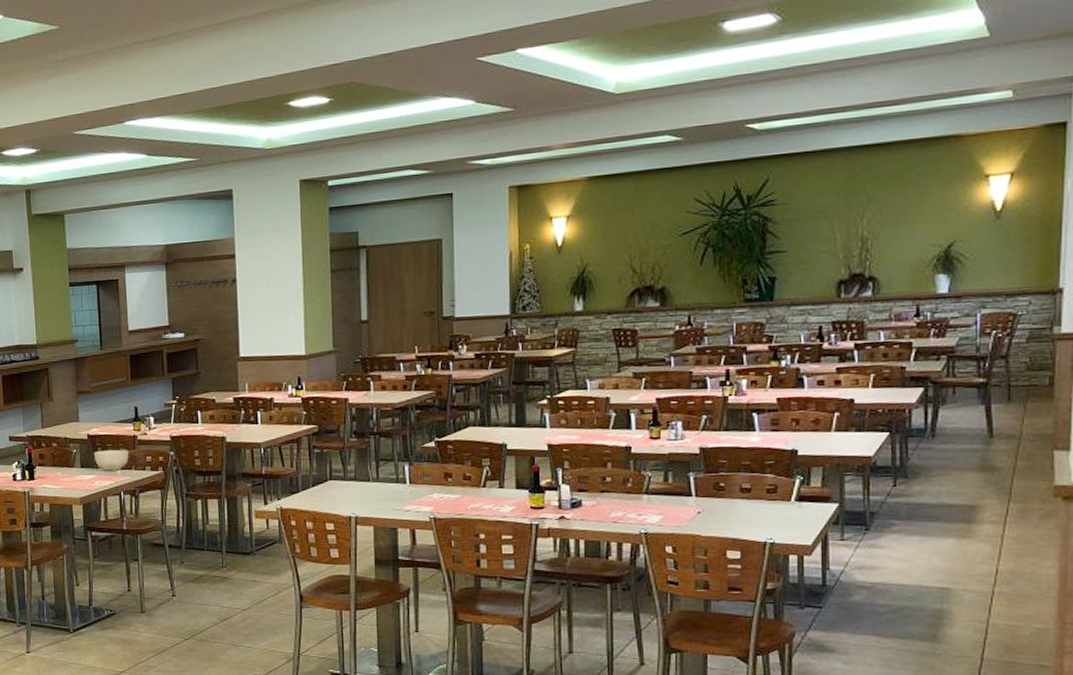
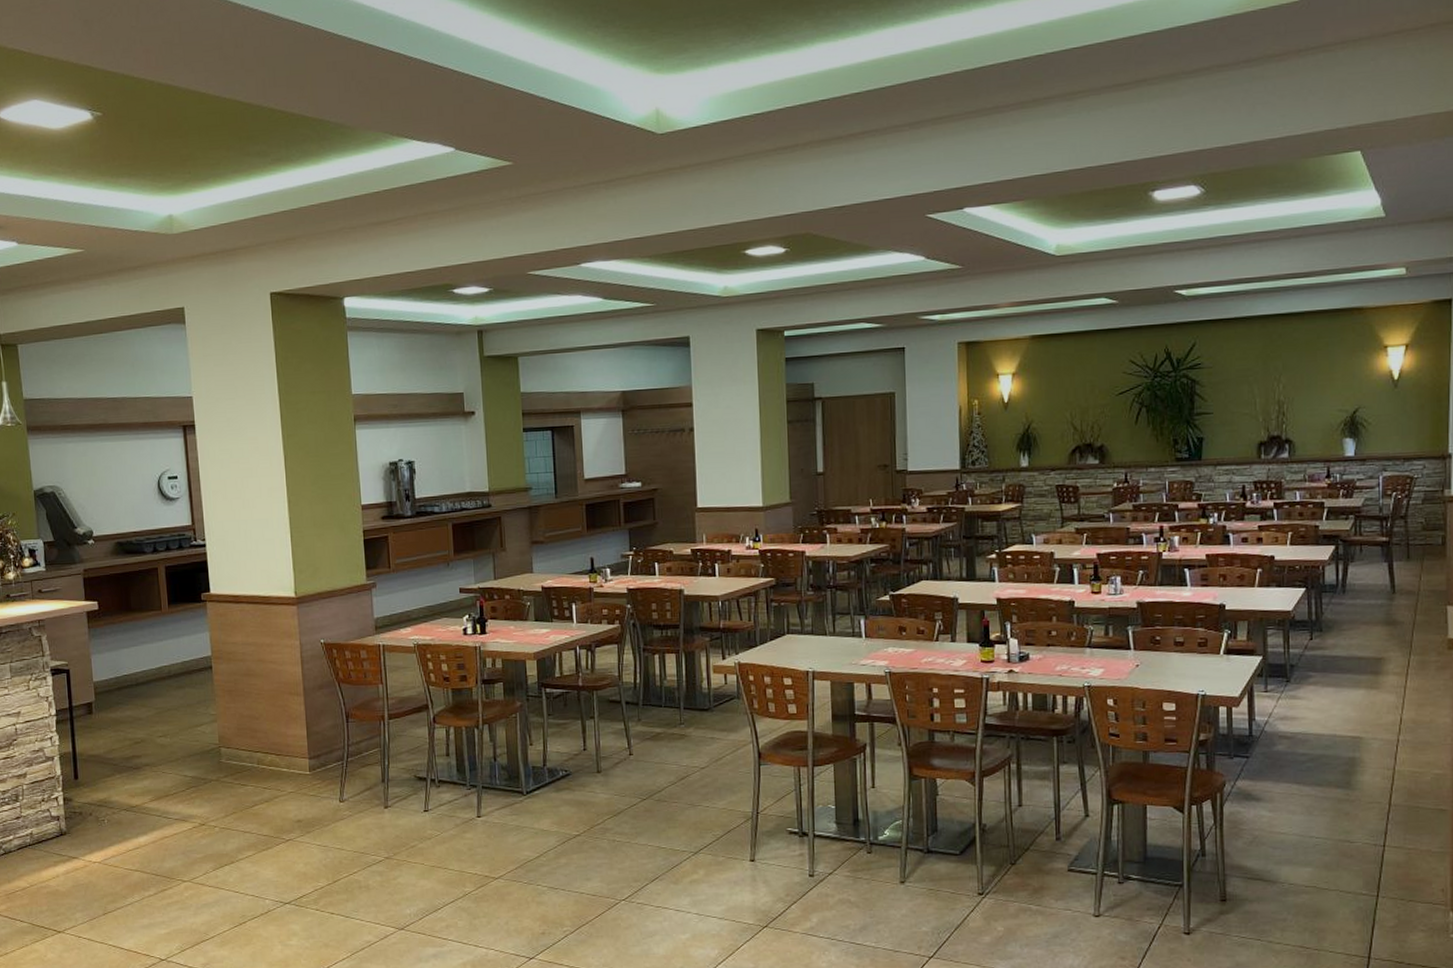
bowl: present [93,449,130,471] -> none [548,602,585,624]

